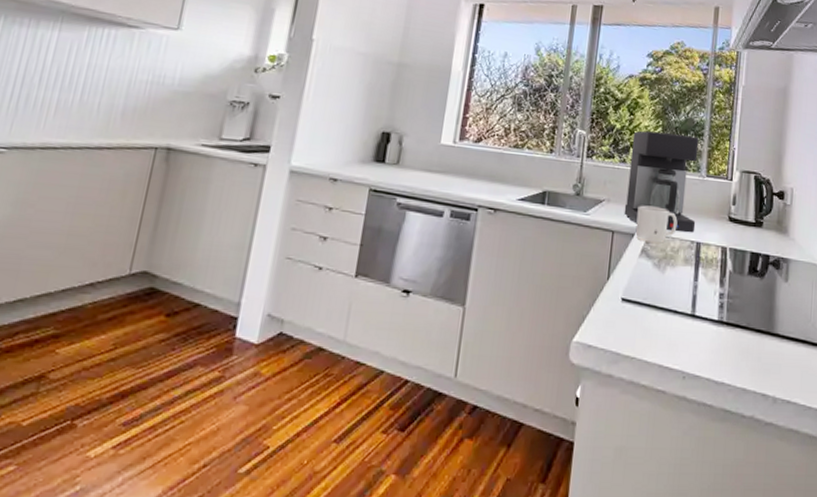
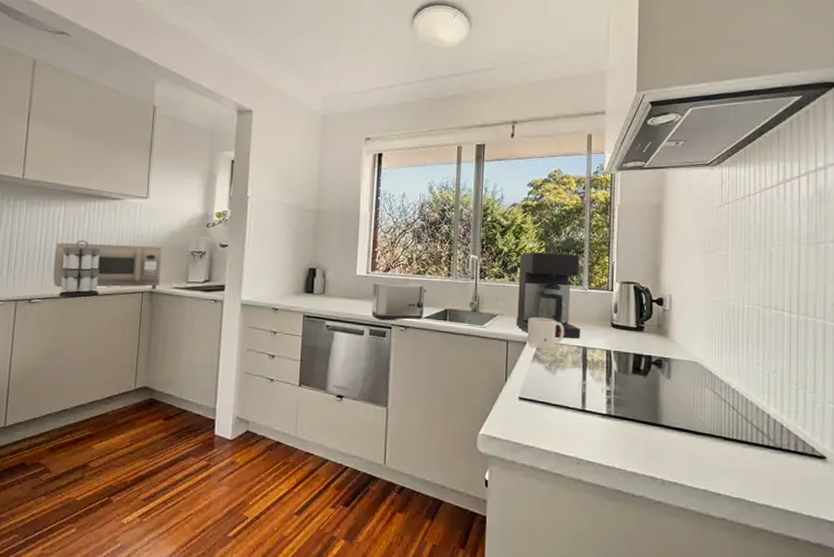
microwave: none [28,76,191,146] -> present [53,243,162,290]
spice rack: none [35,75,104,149] -> present [59,240,101,297]
toaster: none [455,153,524,202] -> present [371,281,427,320]

